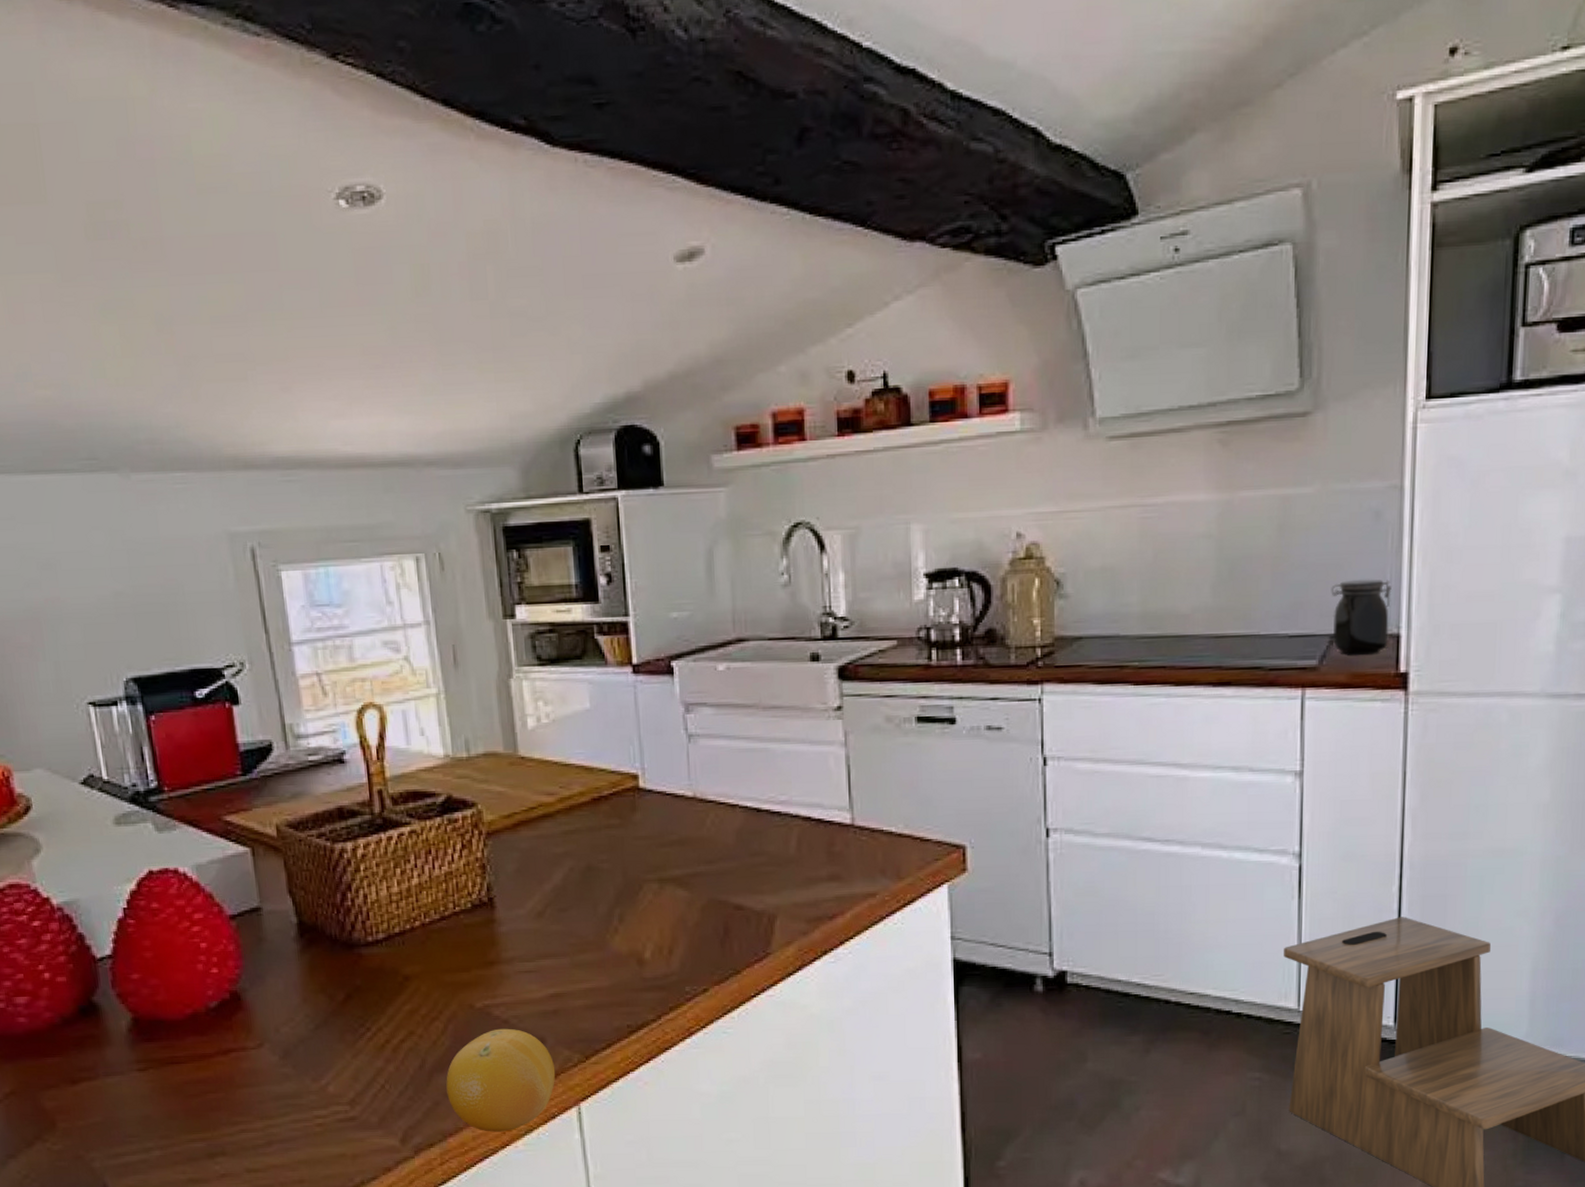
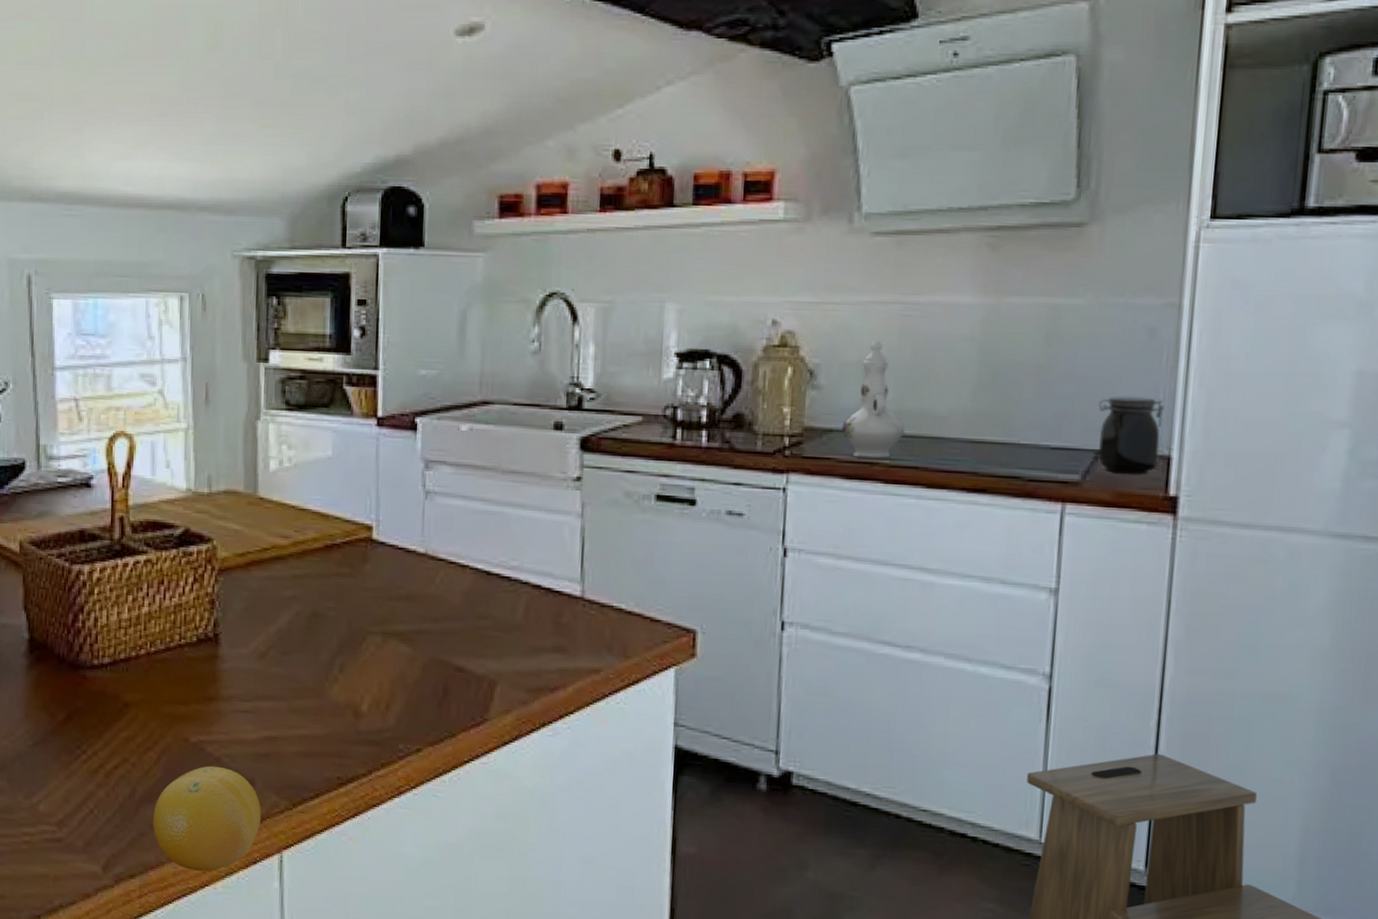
ewer: none [1091,545,1151,663] -> present [842,340,905,460]

